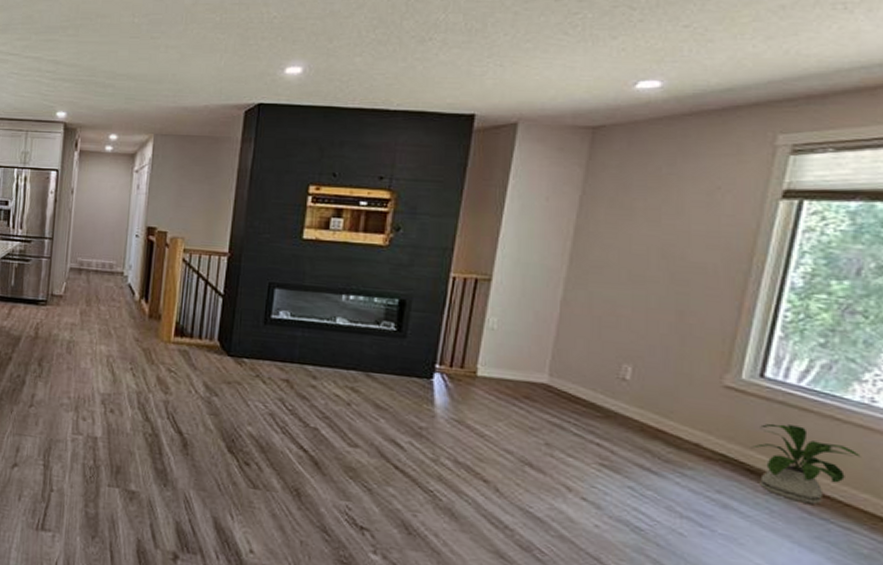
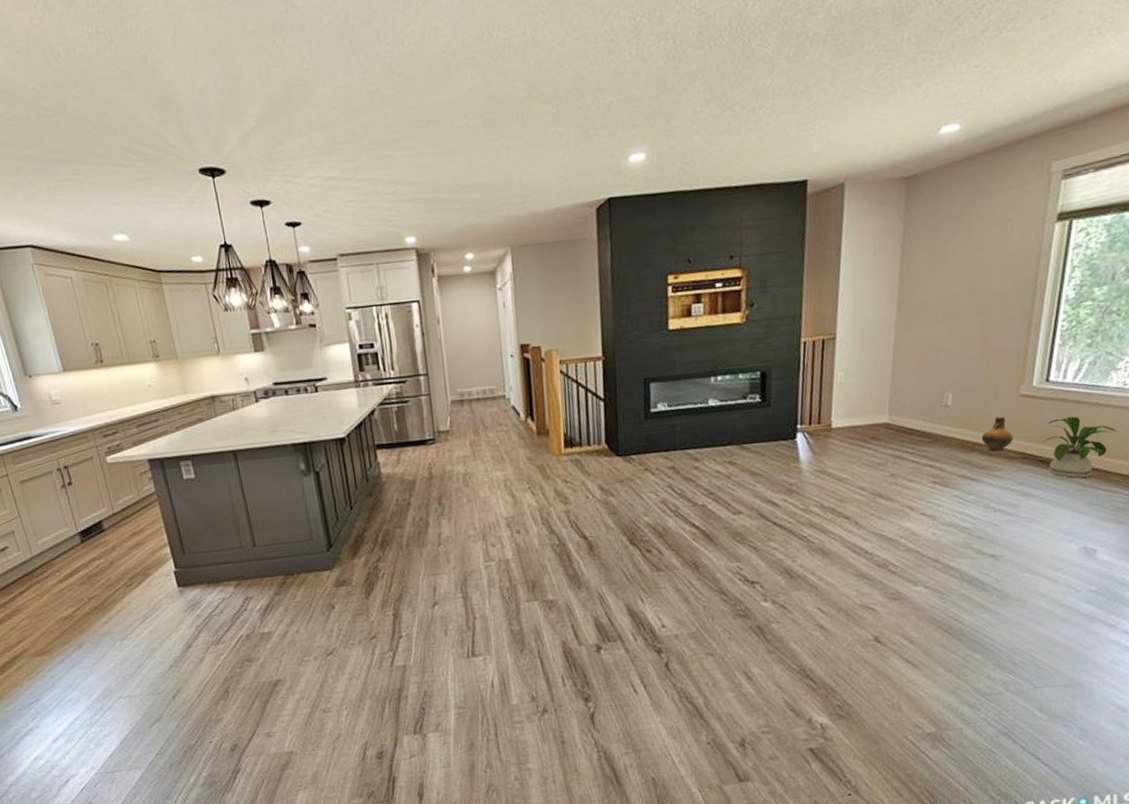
ceramic jug: none [668,405,711,447] -> present [981,416,1013,452]

